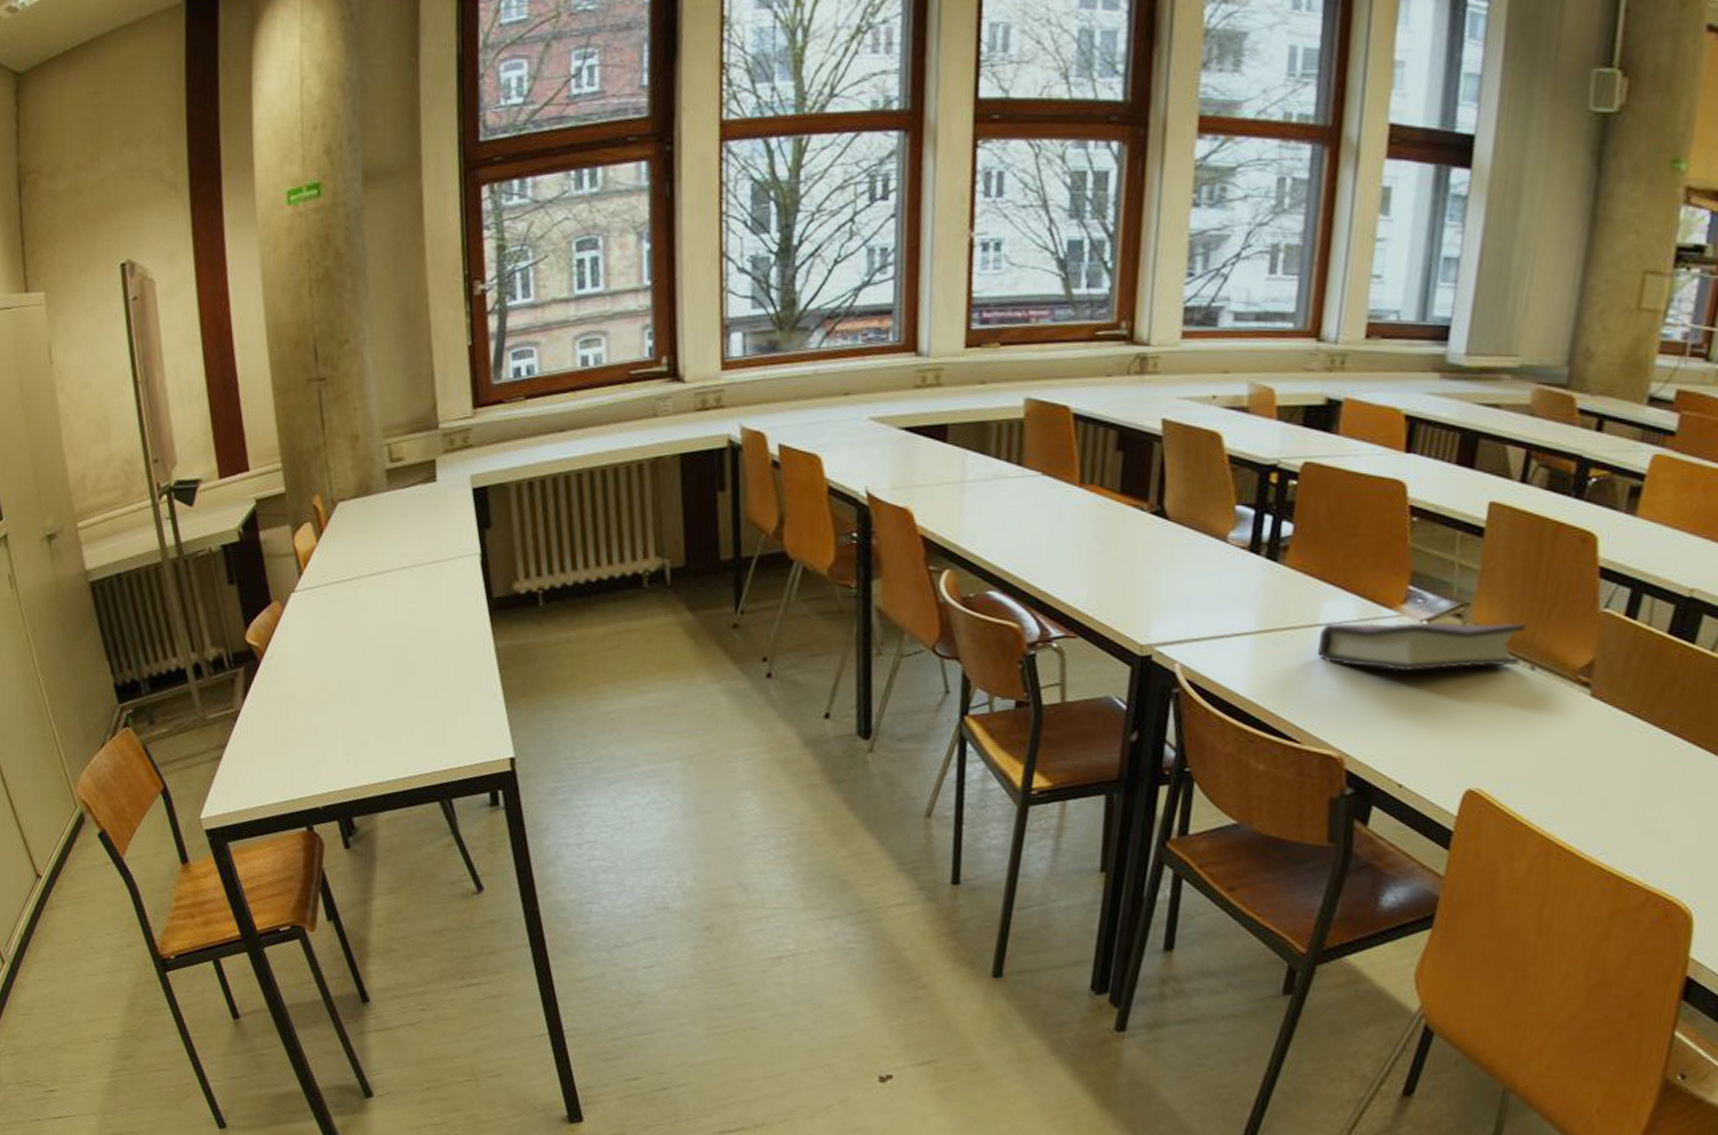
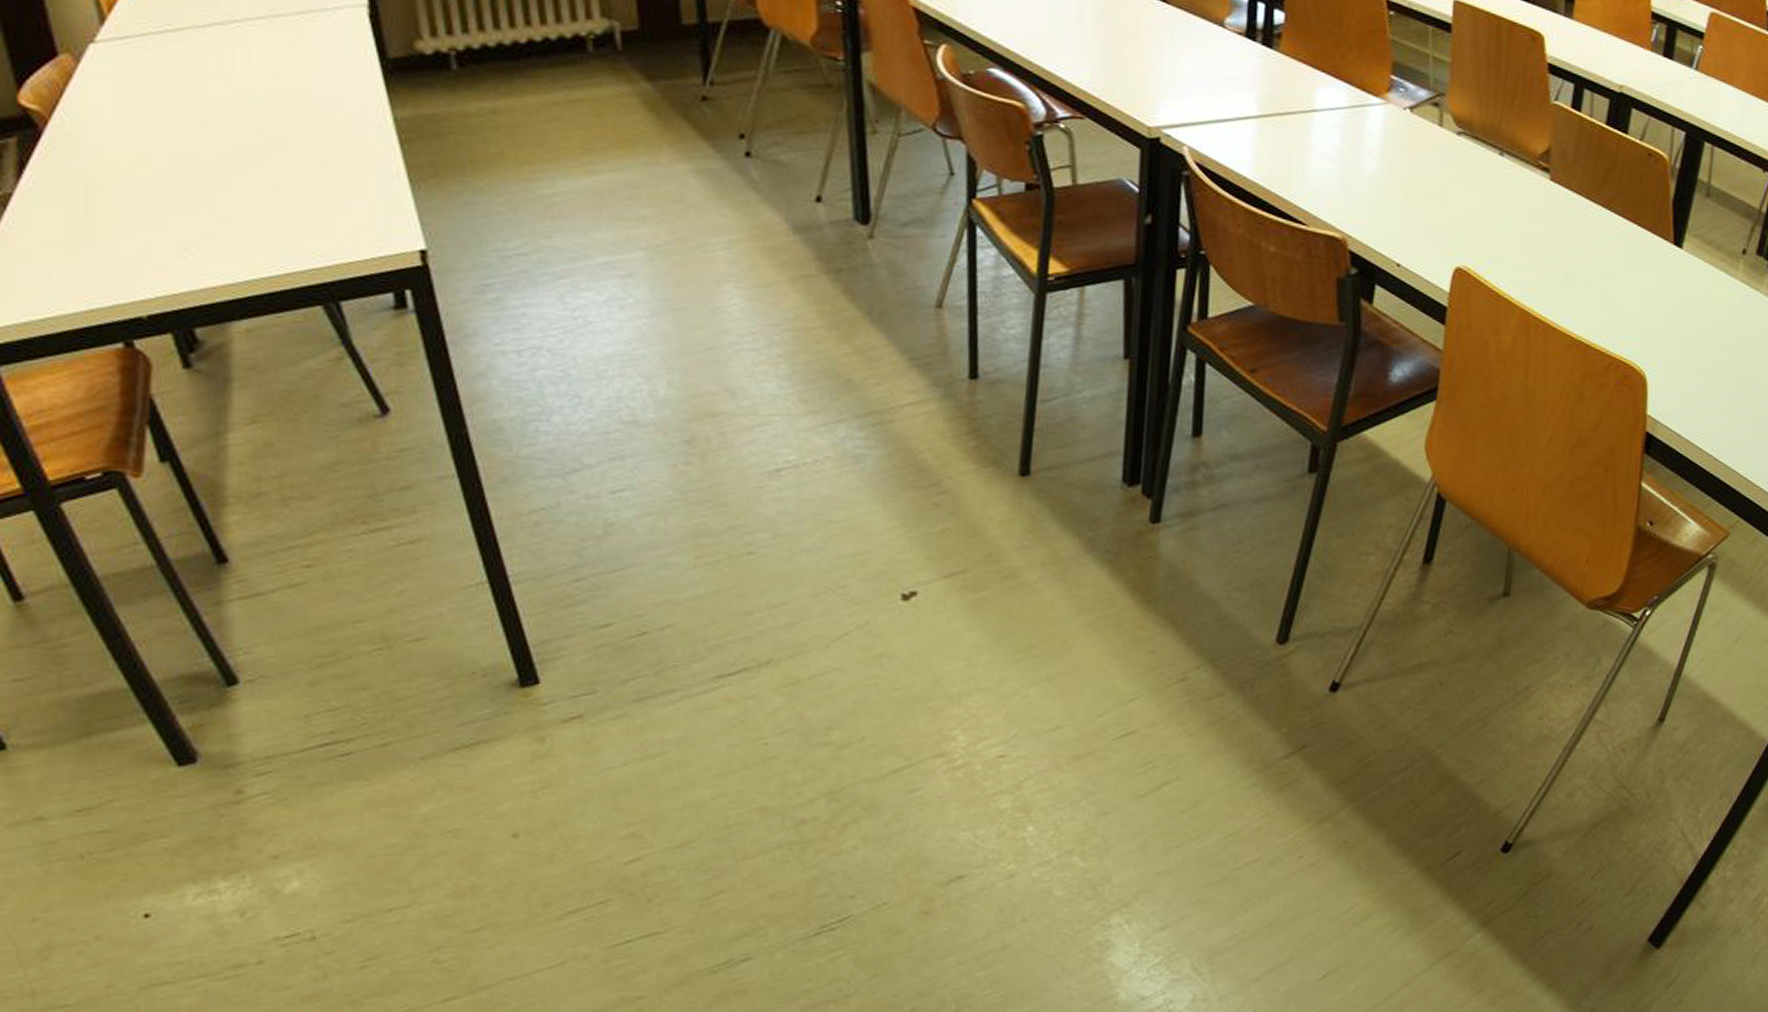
hardback book: present [1318,621,1527,671] -> none [1315,109,1493,156]

